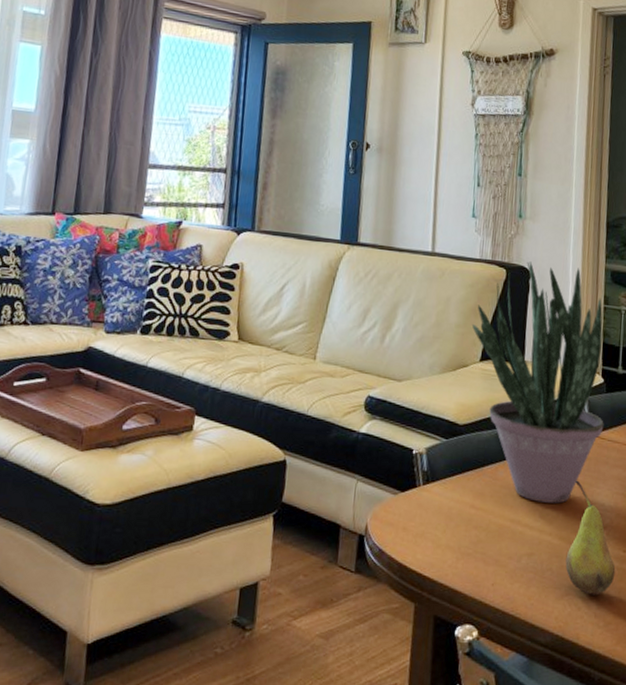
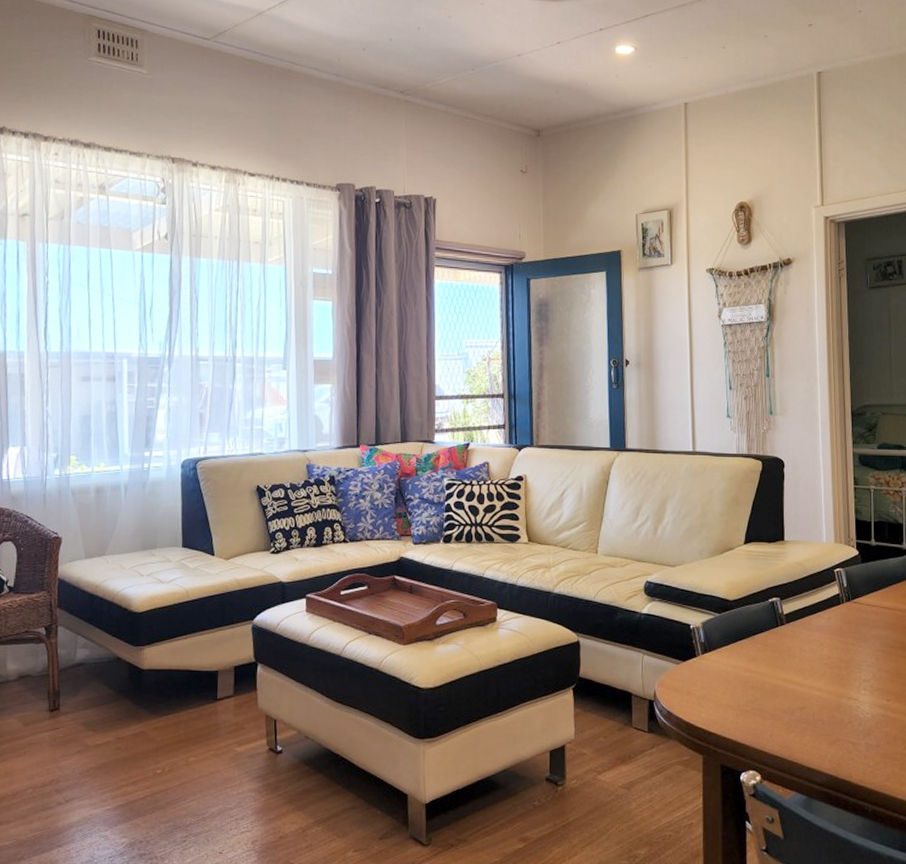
potted plant: present [472,261,604,504] -> none [735,452,861,663]
fruit: present [565,480,616,595] -> none [835,641,881,740]

